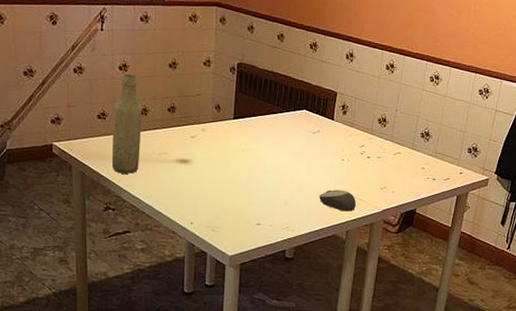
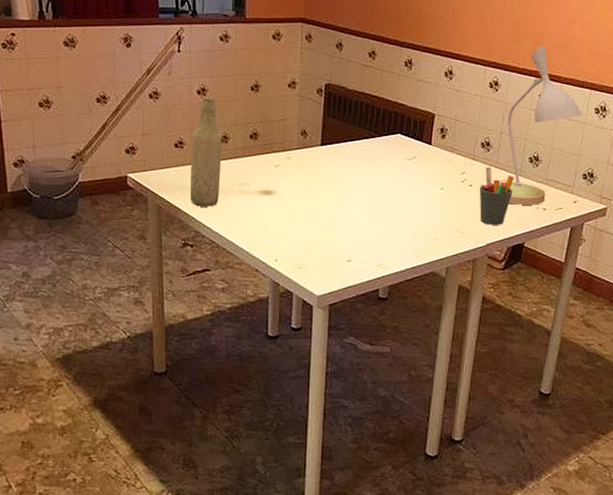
computer mouse: present [319,189,356,212] -> none [416,222,457,246]
pen holder: none [376,141,407,193] -> present [479,167,514,225]
desk lamp: none [388,32,468,175] -> present [492,45,583,205]

